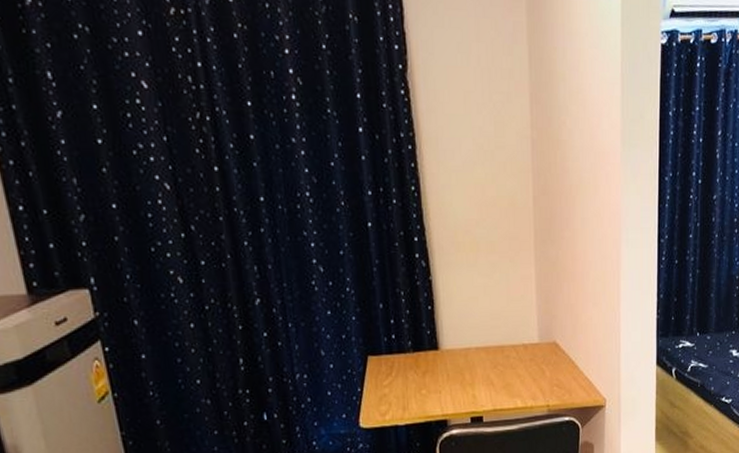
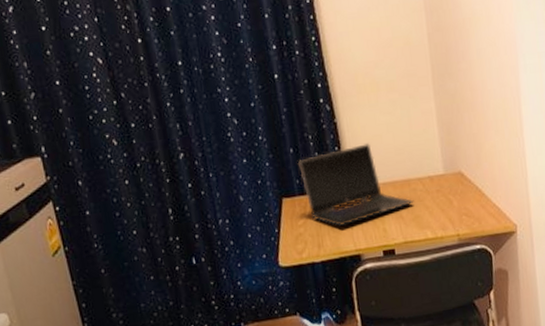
laptop computer: none [387,304,506,389] -> present [297,142,414,226]

